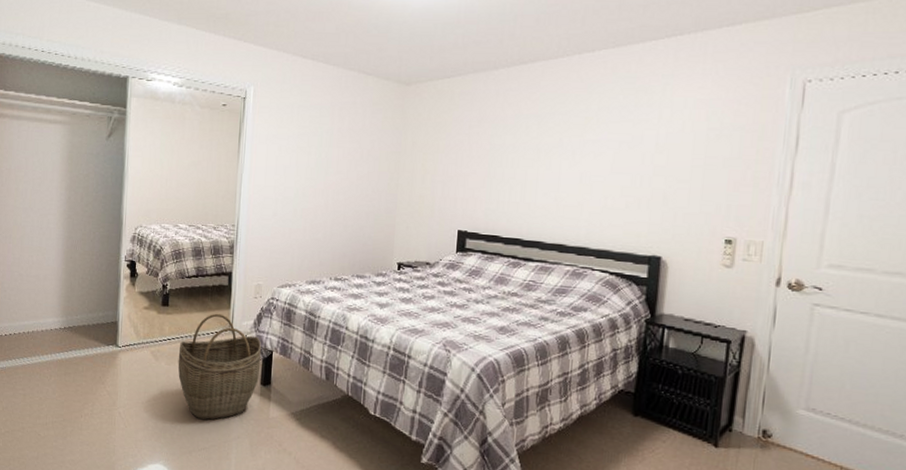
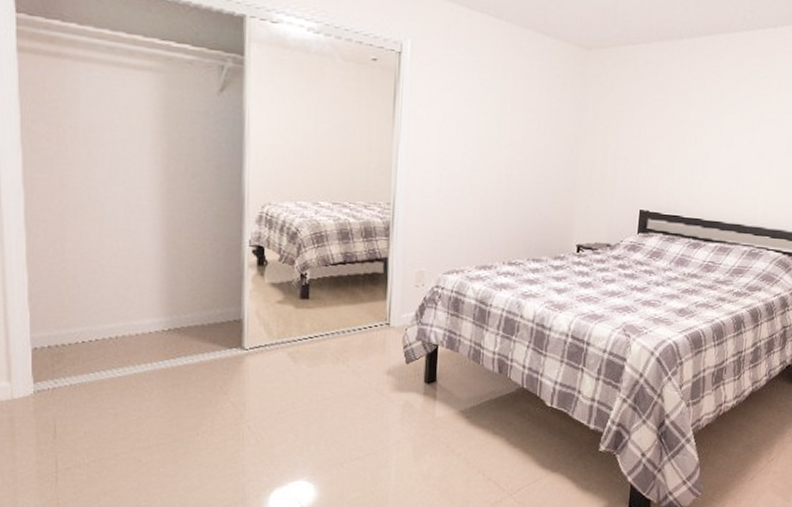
woven basket: present [178,313,262,420] -> none [323,305,425,427]

